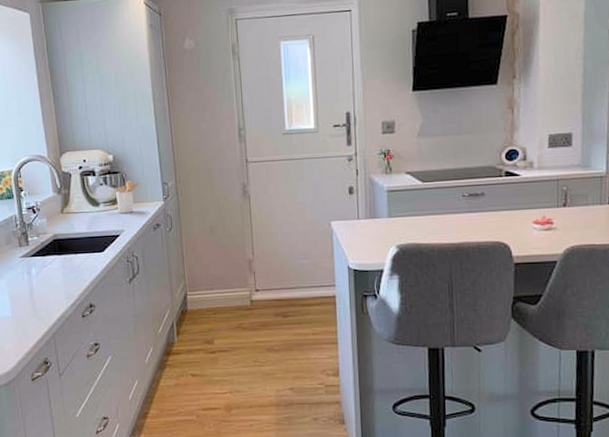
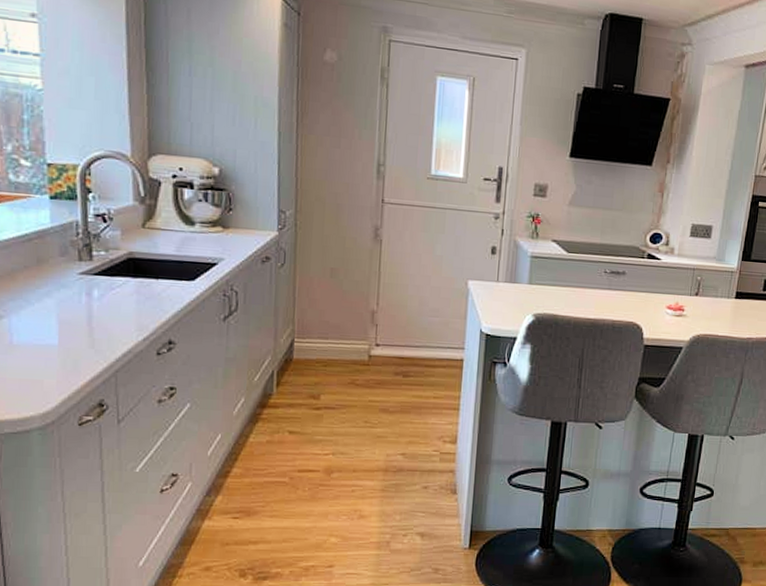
utensil holder: present [115,180,140,213] -> none [217,200,251,239]

